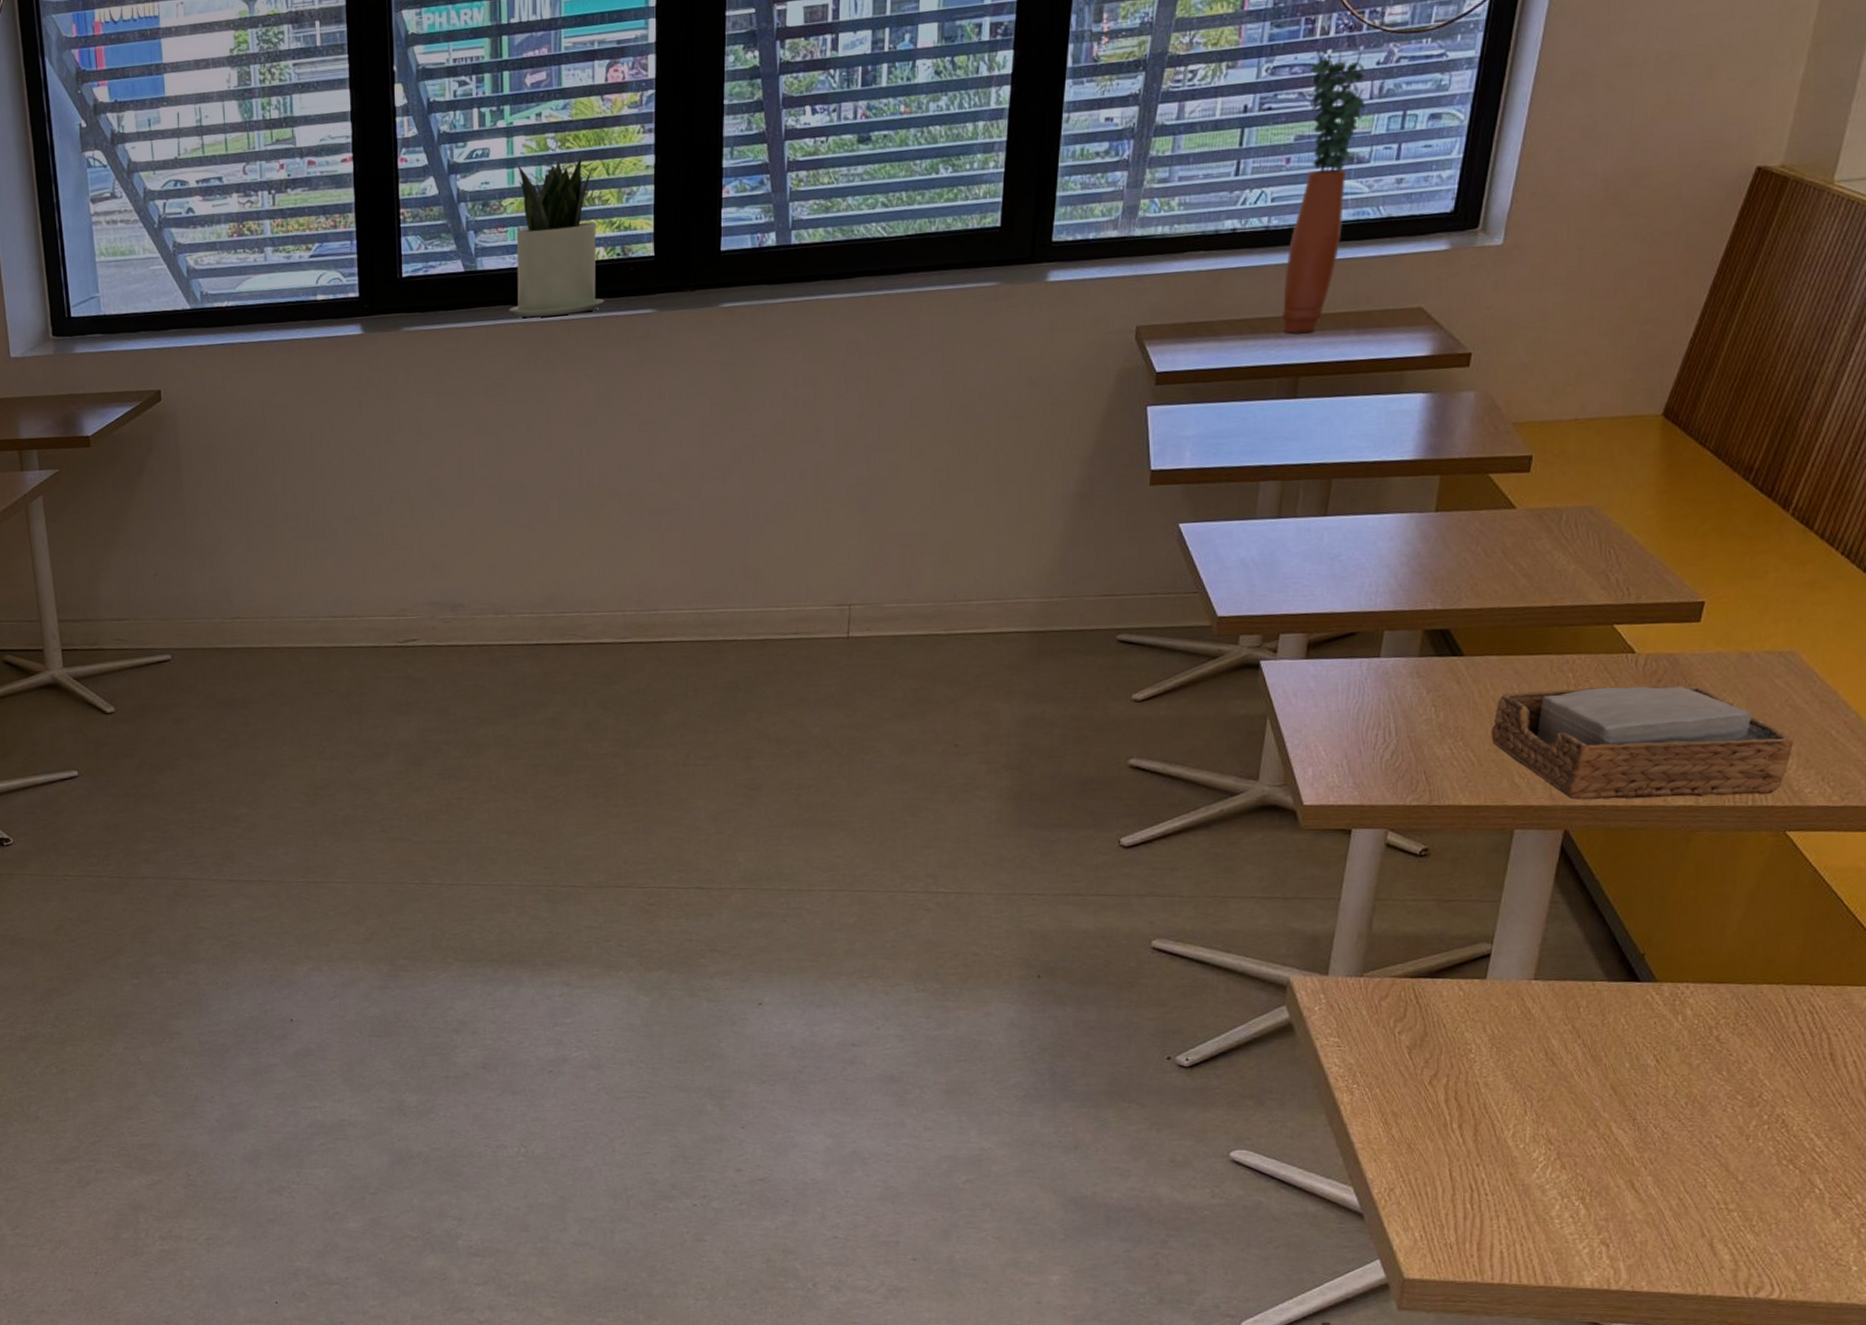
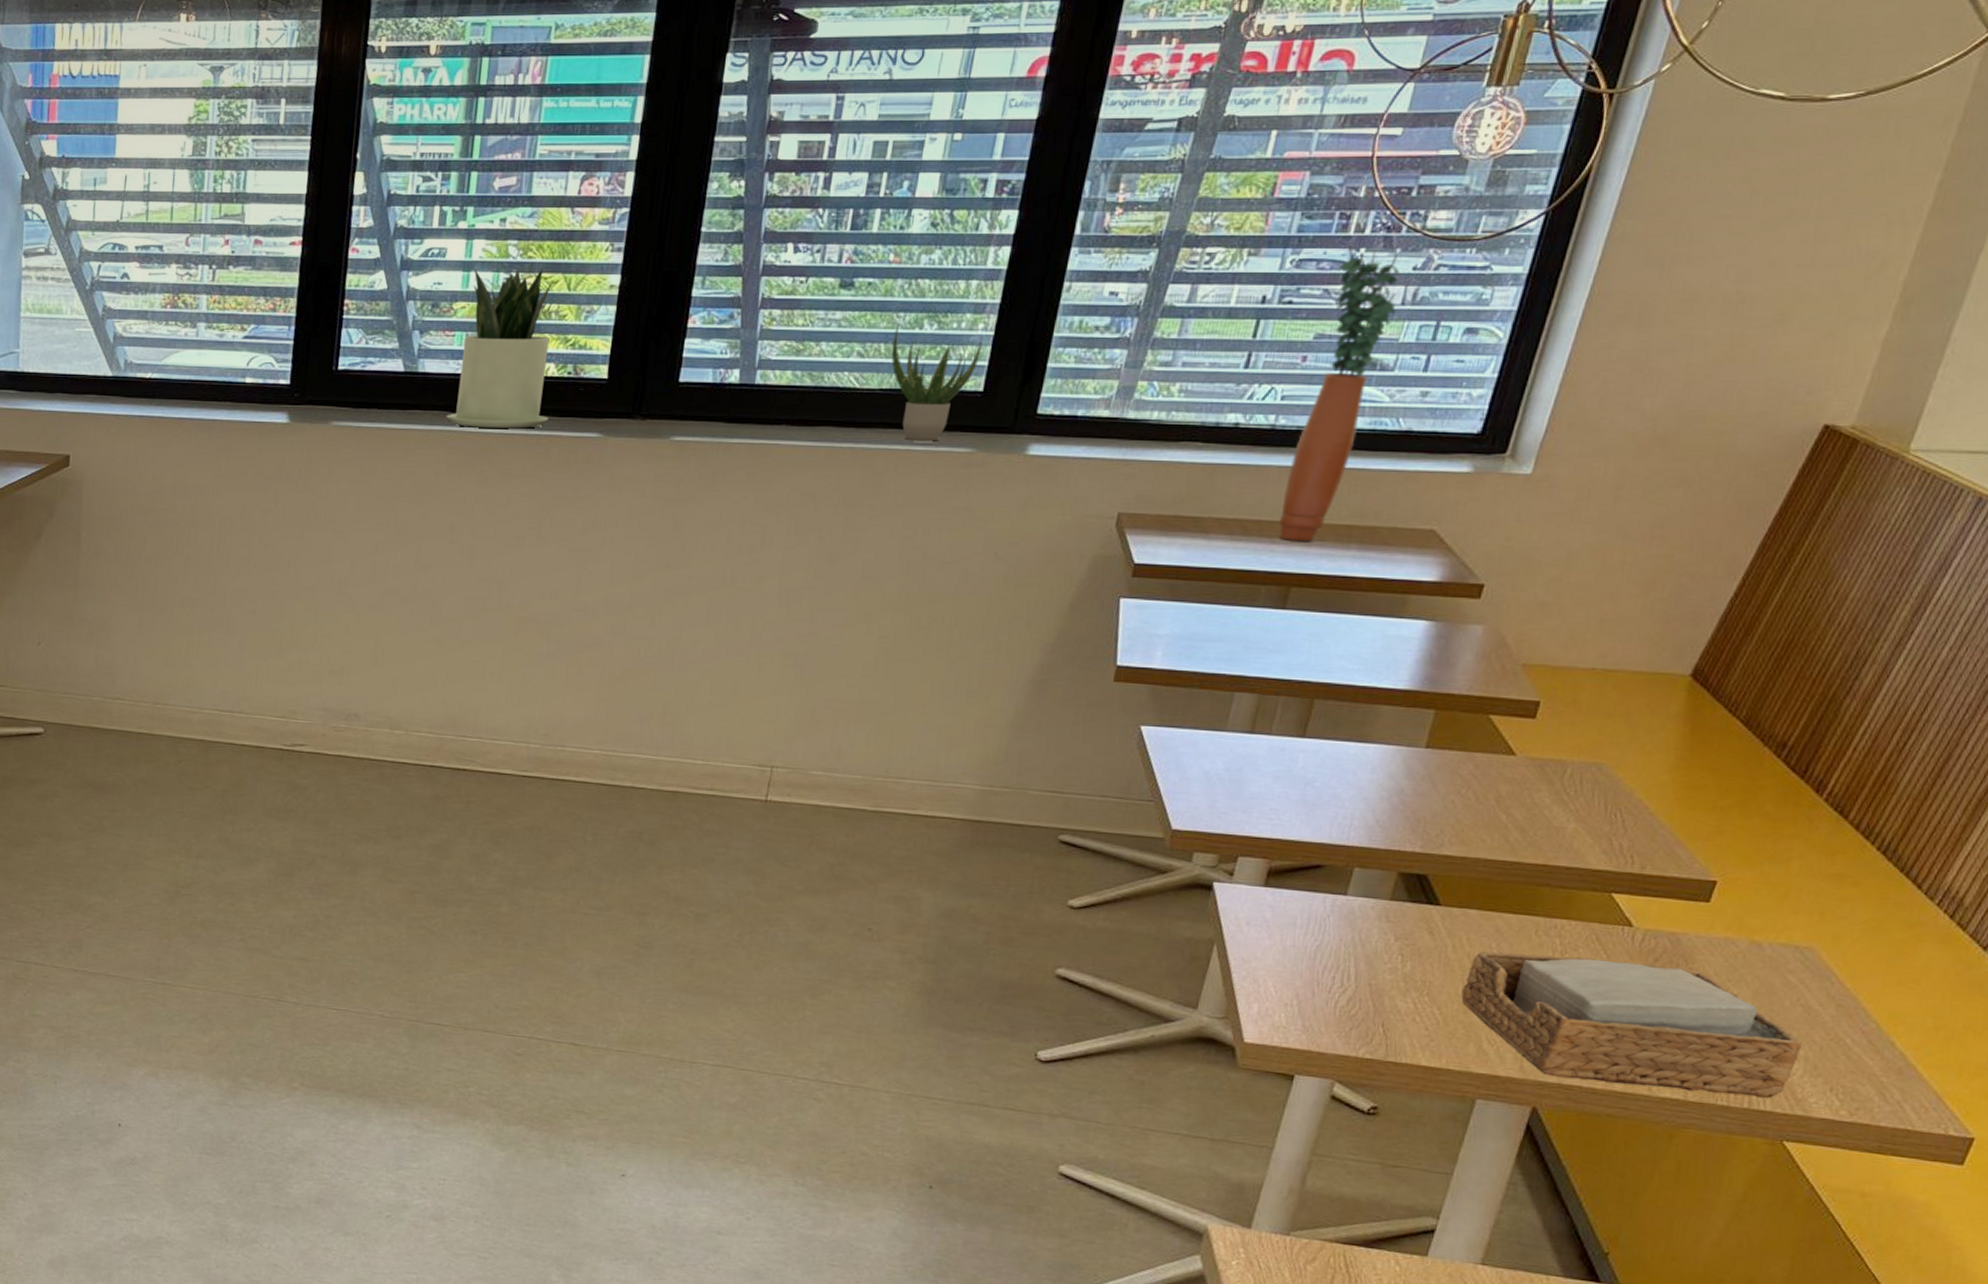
potted plant: none [912,172,994,282] -> present [891,324,982,442]

